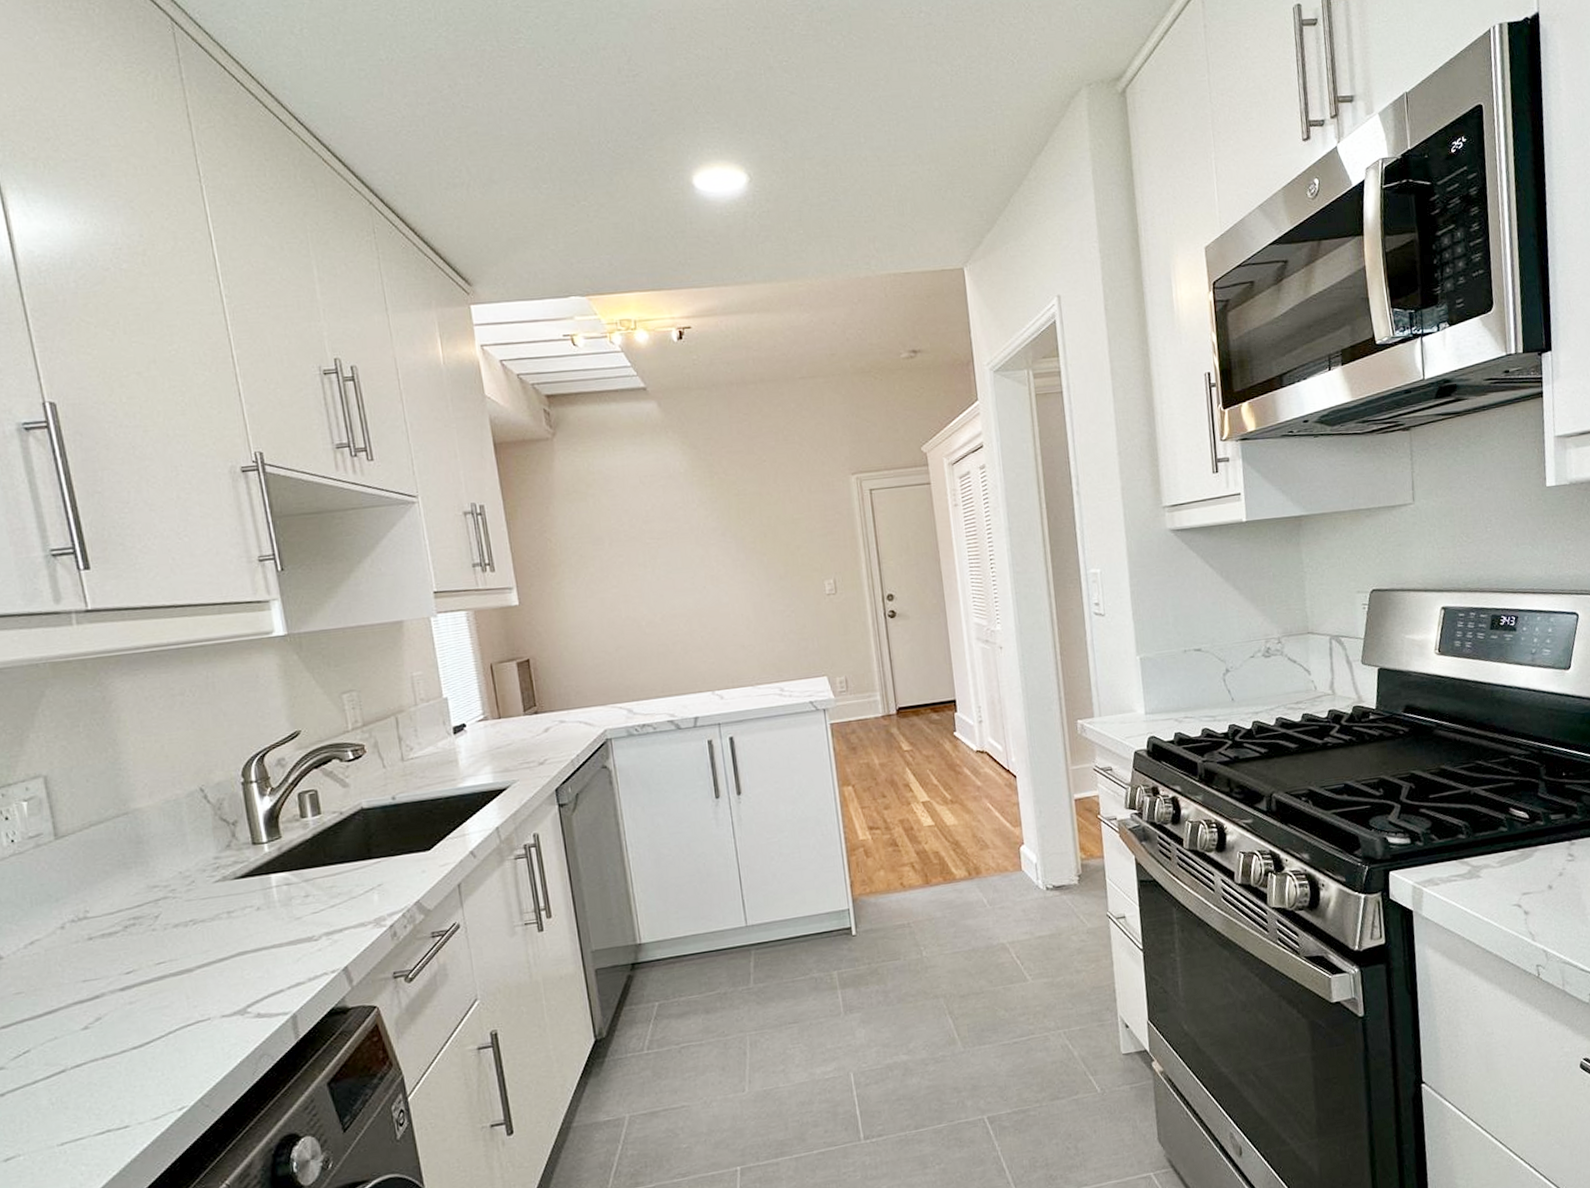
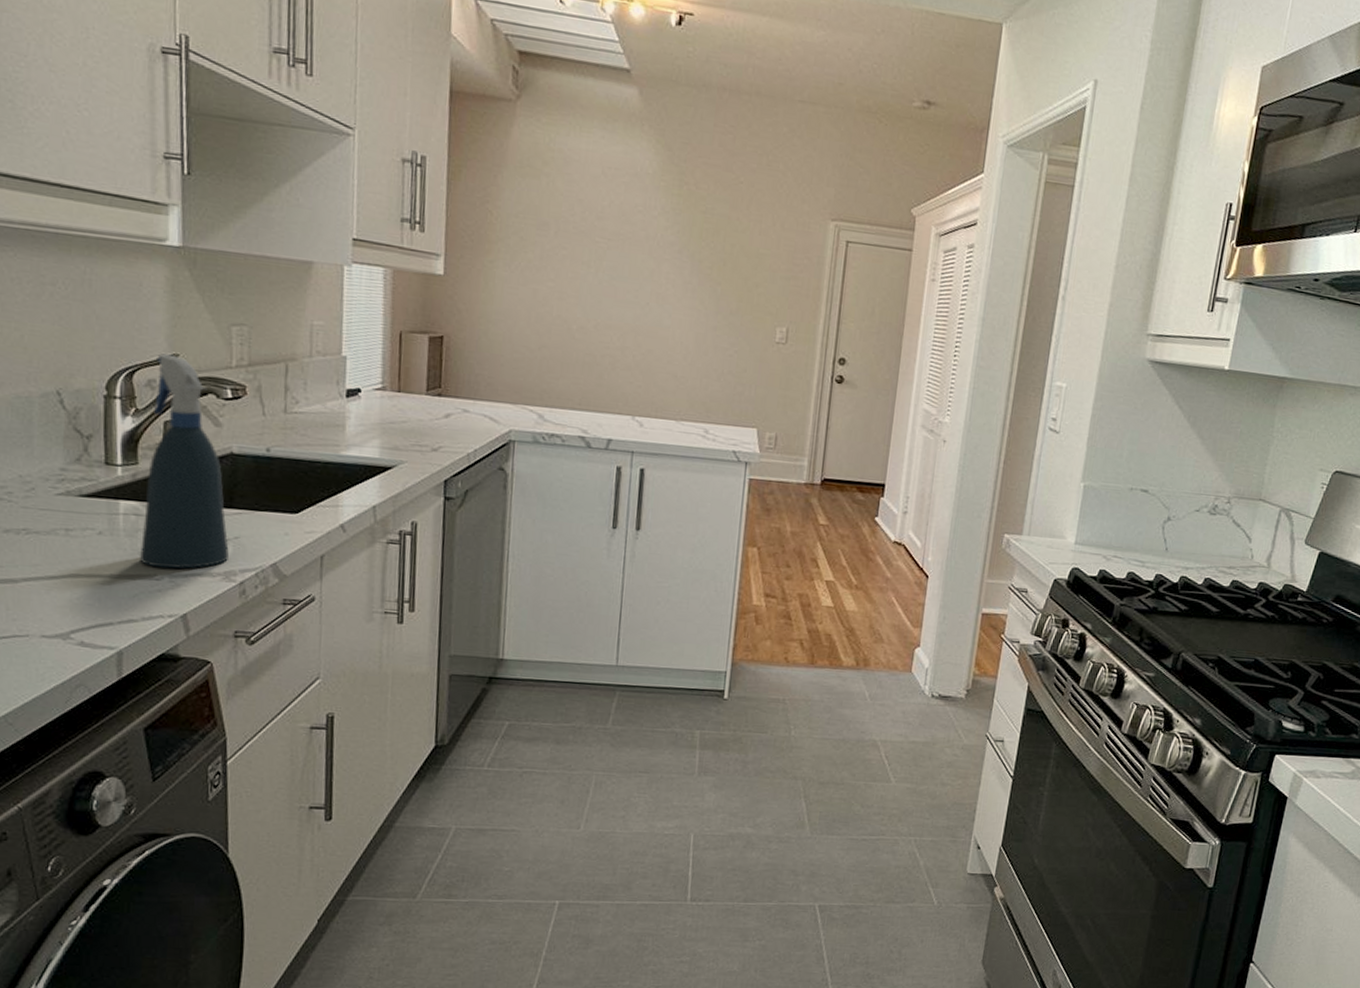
spray bottle: none [282,732,376,929] -> present [139,354,229,569]

